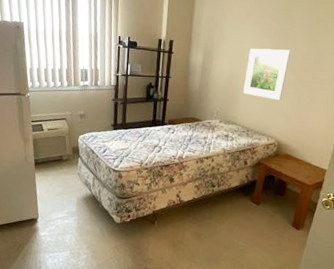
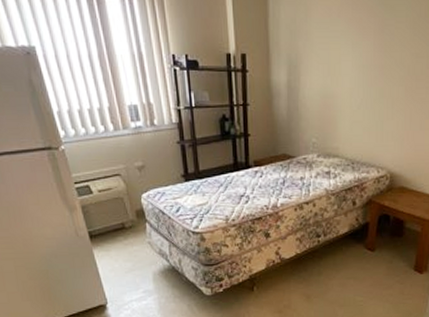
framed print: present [243,48,291,101] -> none [343,53,397,122]

